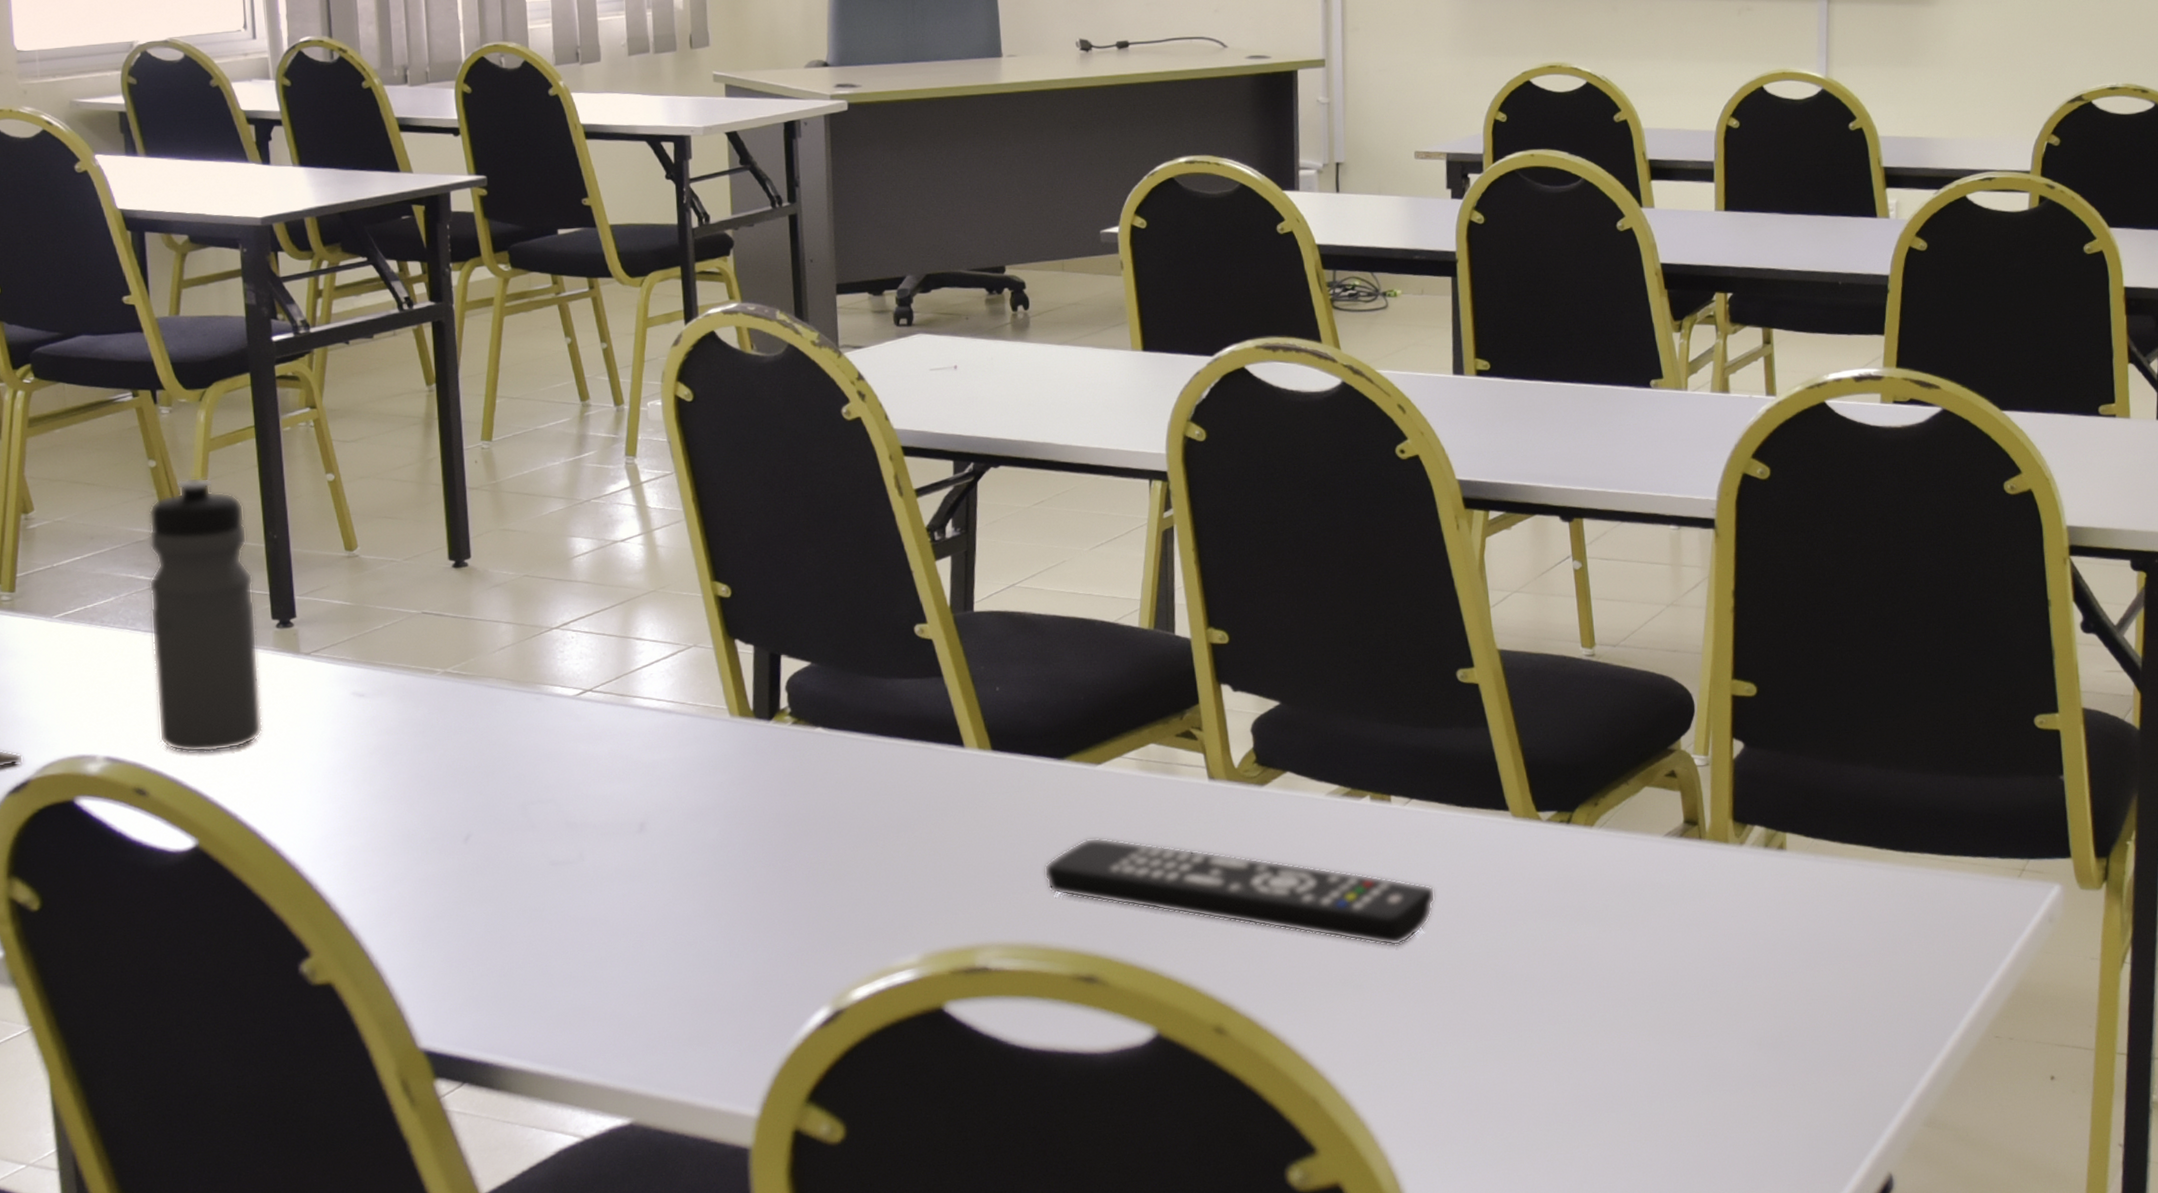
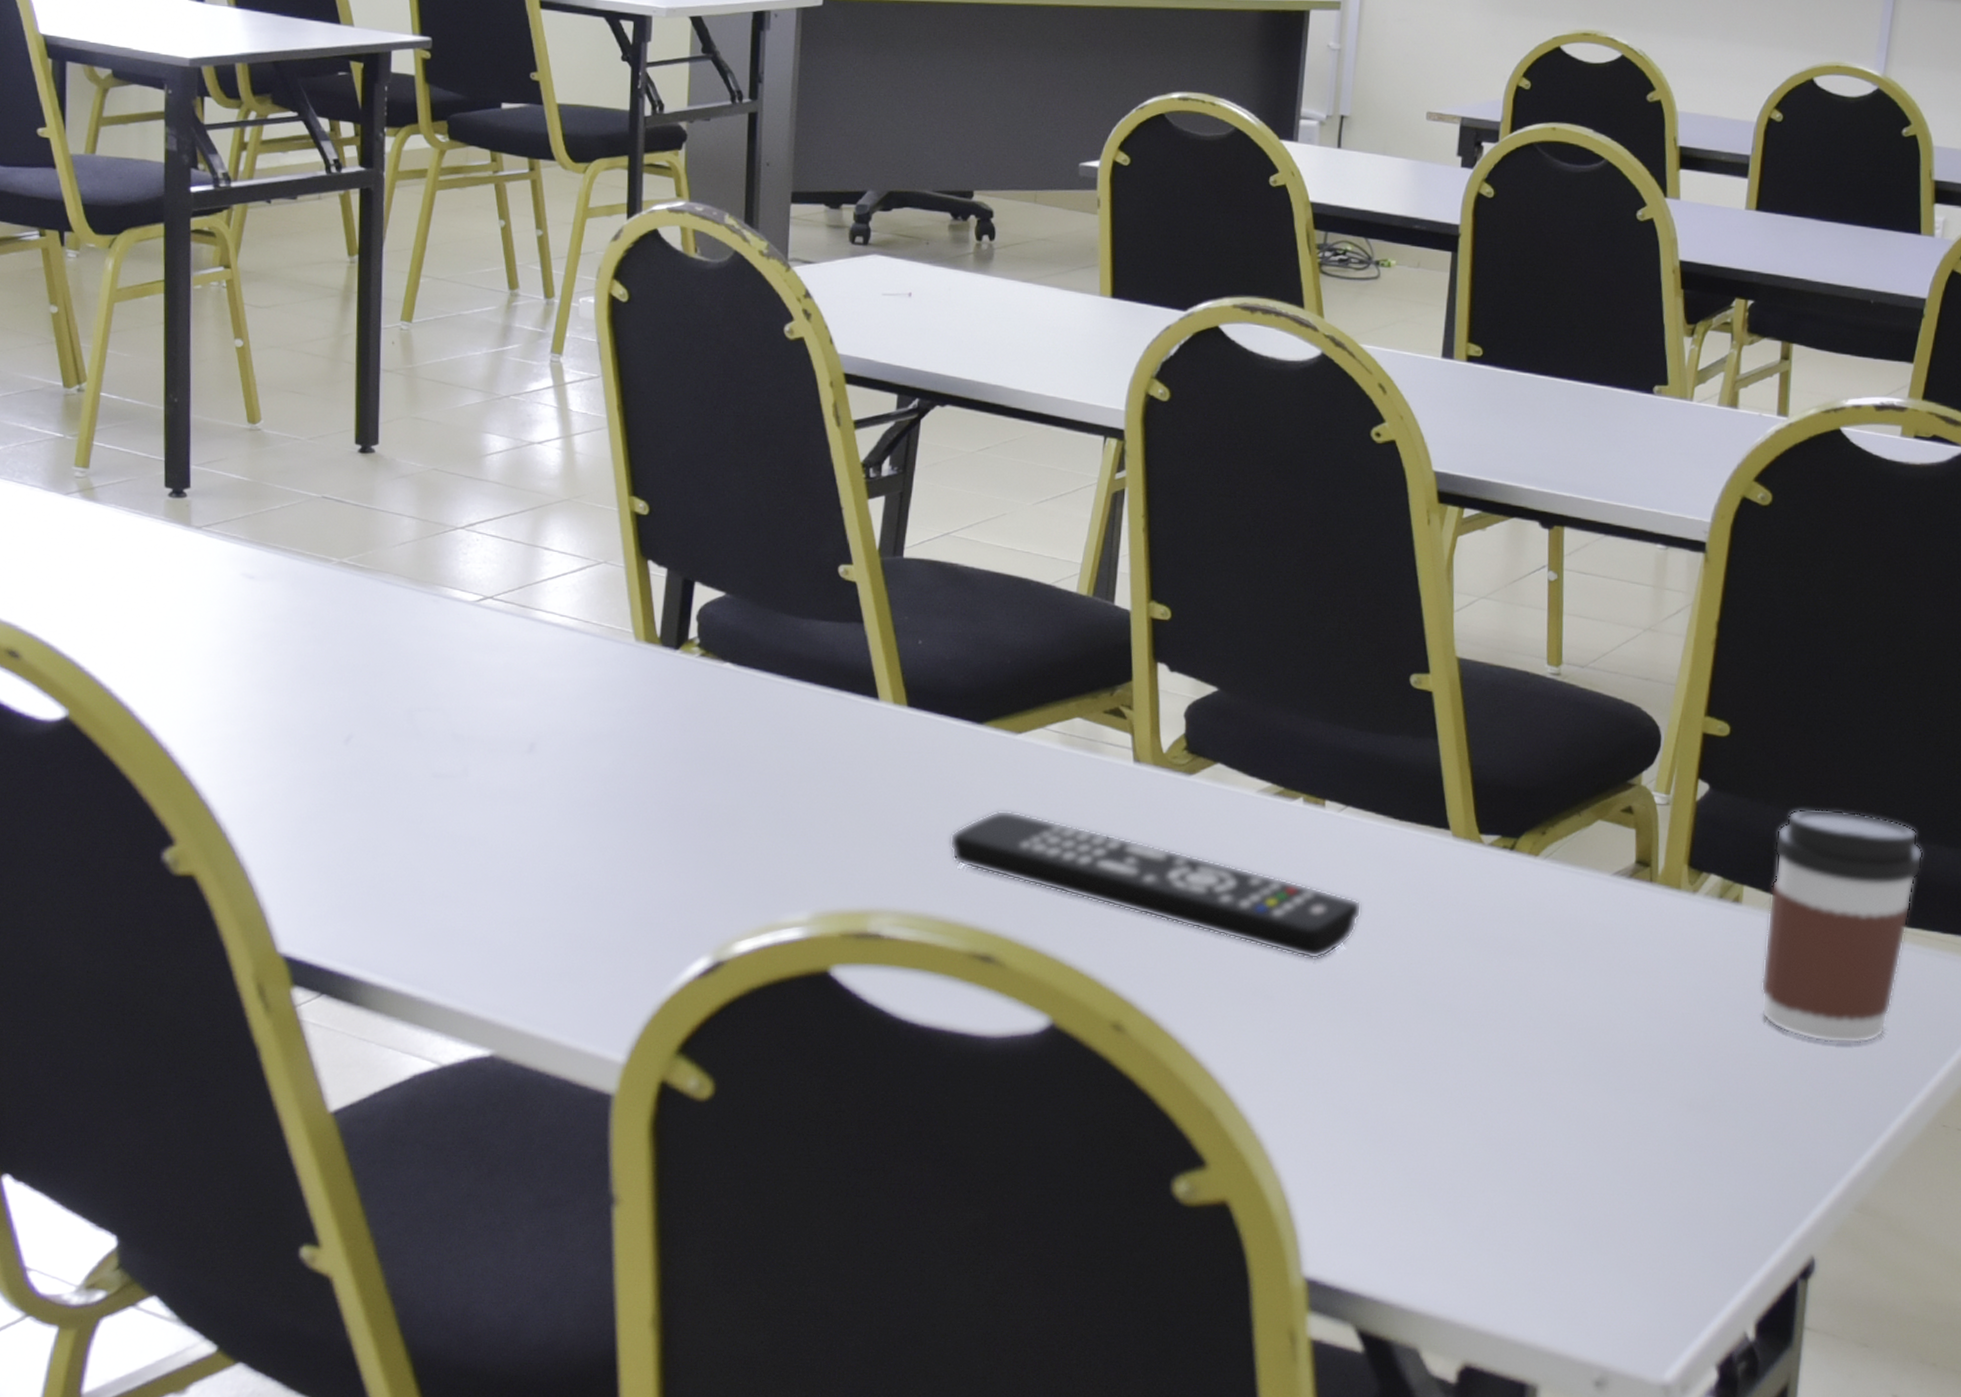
water bottle: present [149,477,262,753] -> none [37,328,149,621]
coffee cup: none [1810,753,1948,971] -> present [1760,809,1924,1044]

